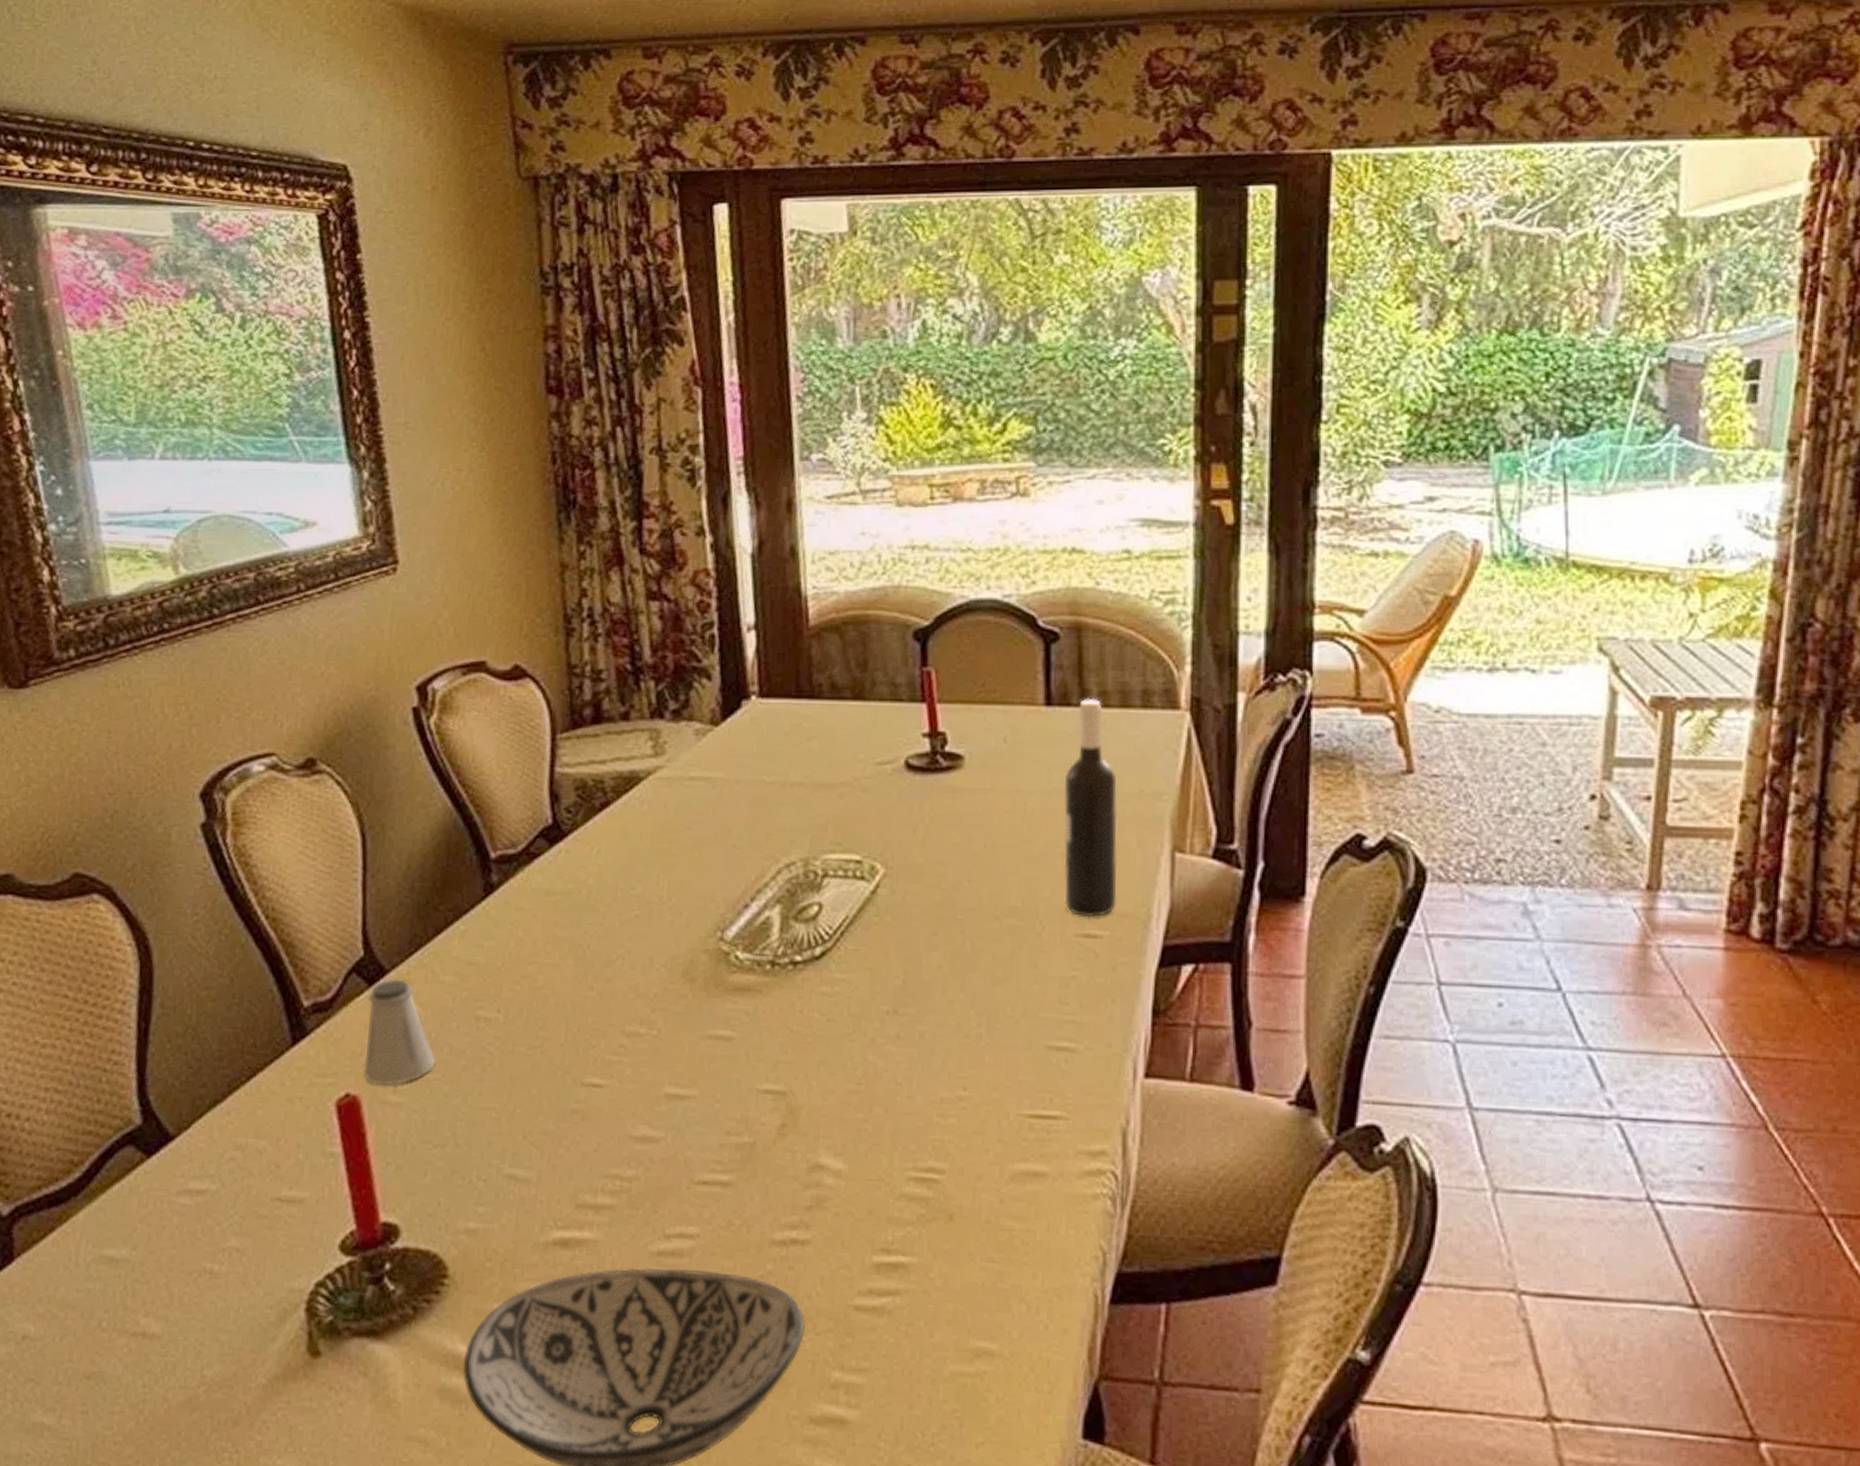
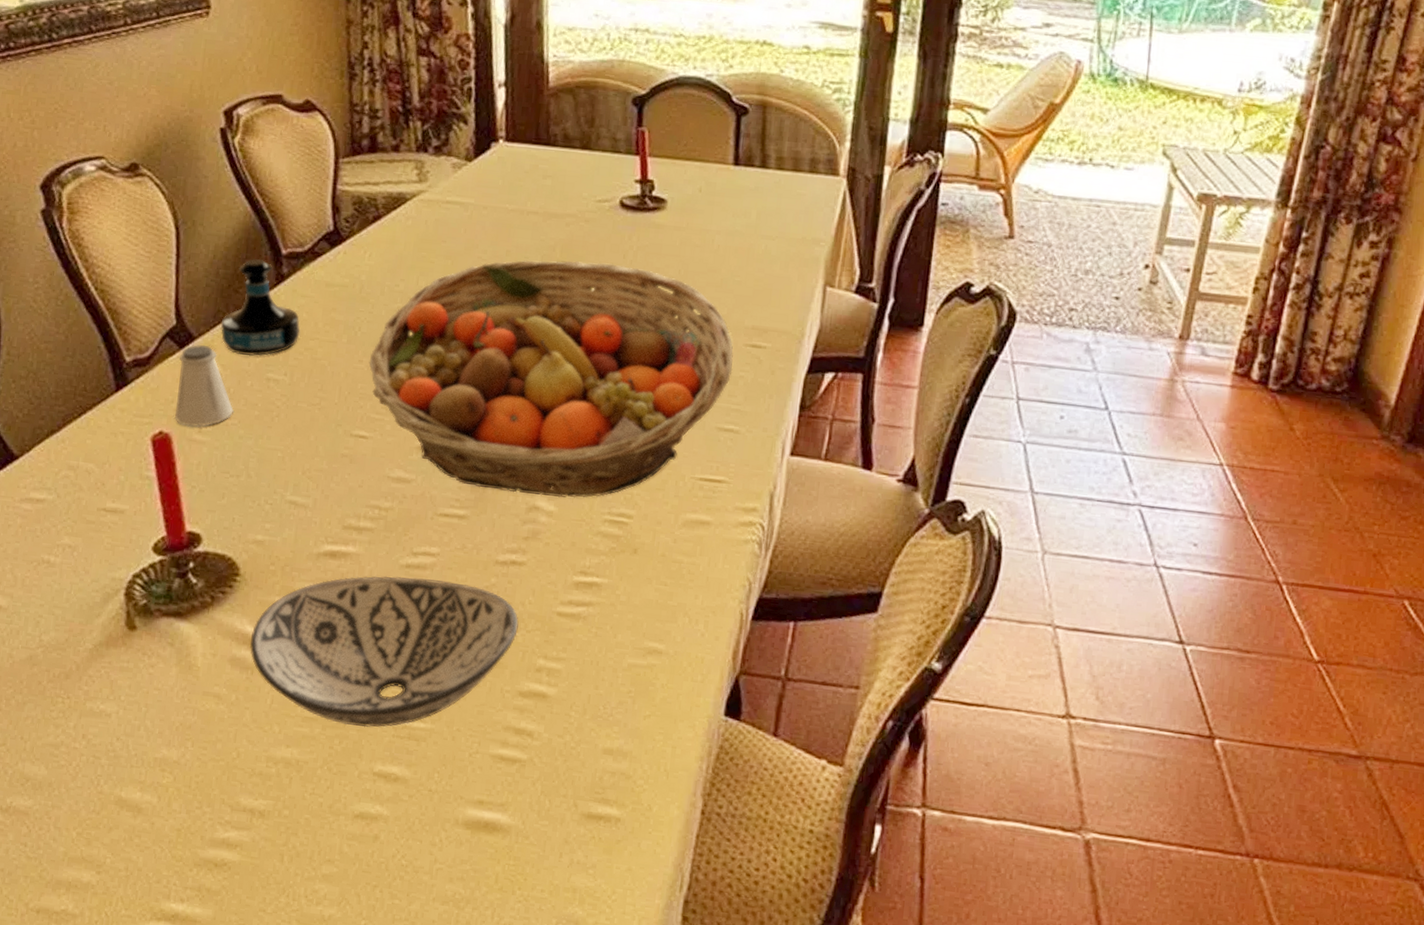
tequila bottle: none [418,867,516,991] -> present [220,259,300,357]
fruit basket: none [601,840,1062,1152] -> present [369,260,733,498]
wine bottle: present [1064,697,1118,918] -> none [738,161,785,333]

